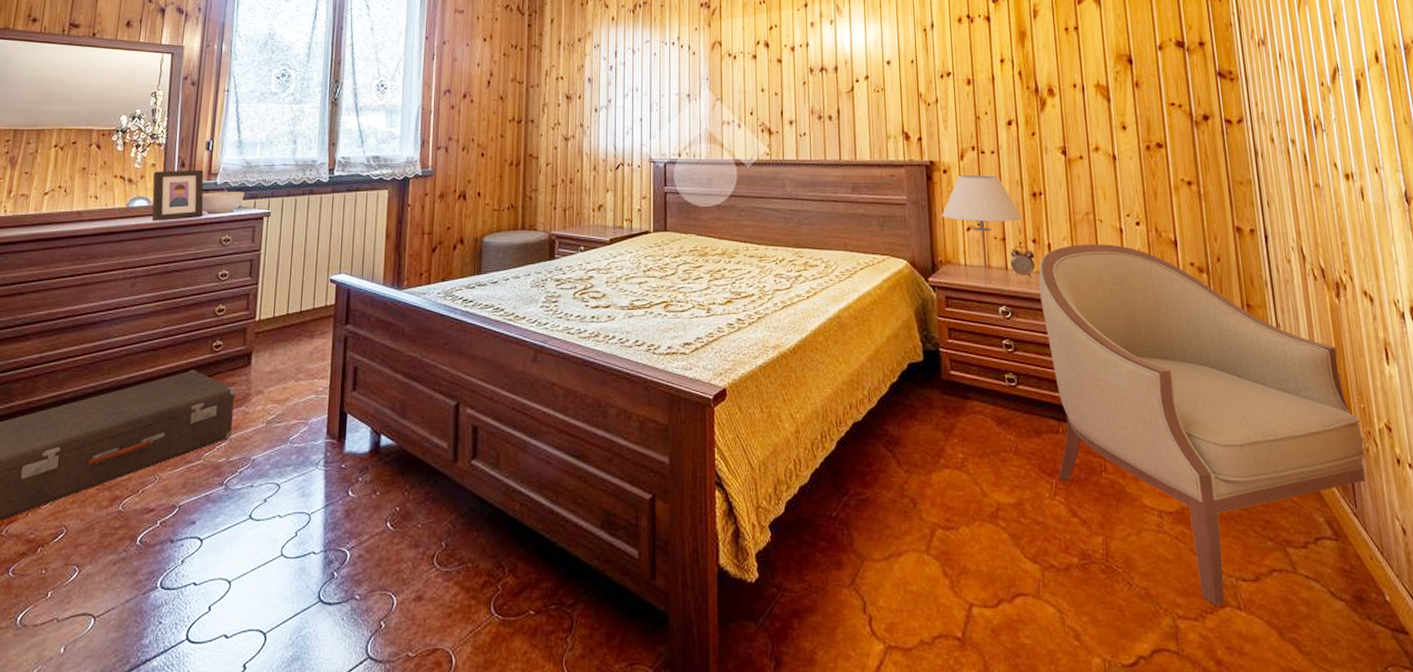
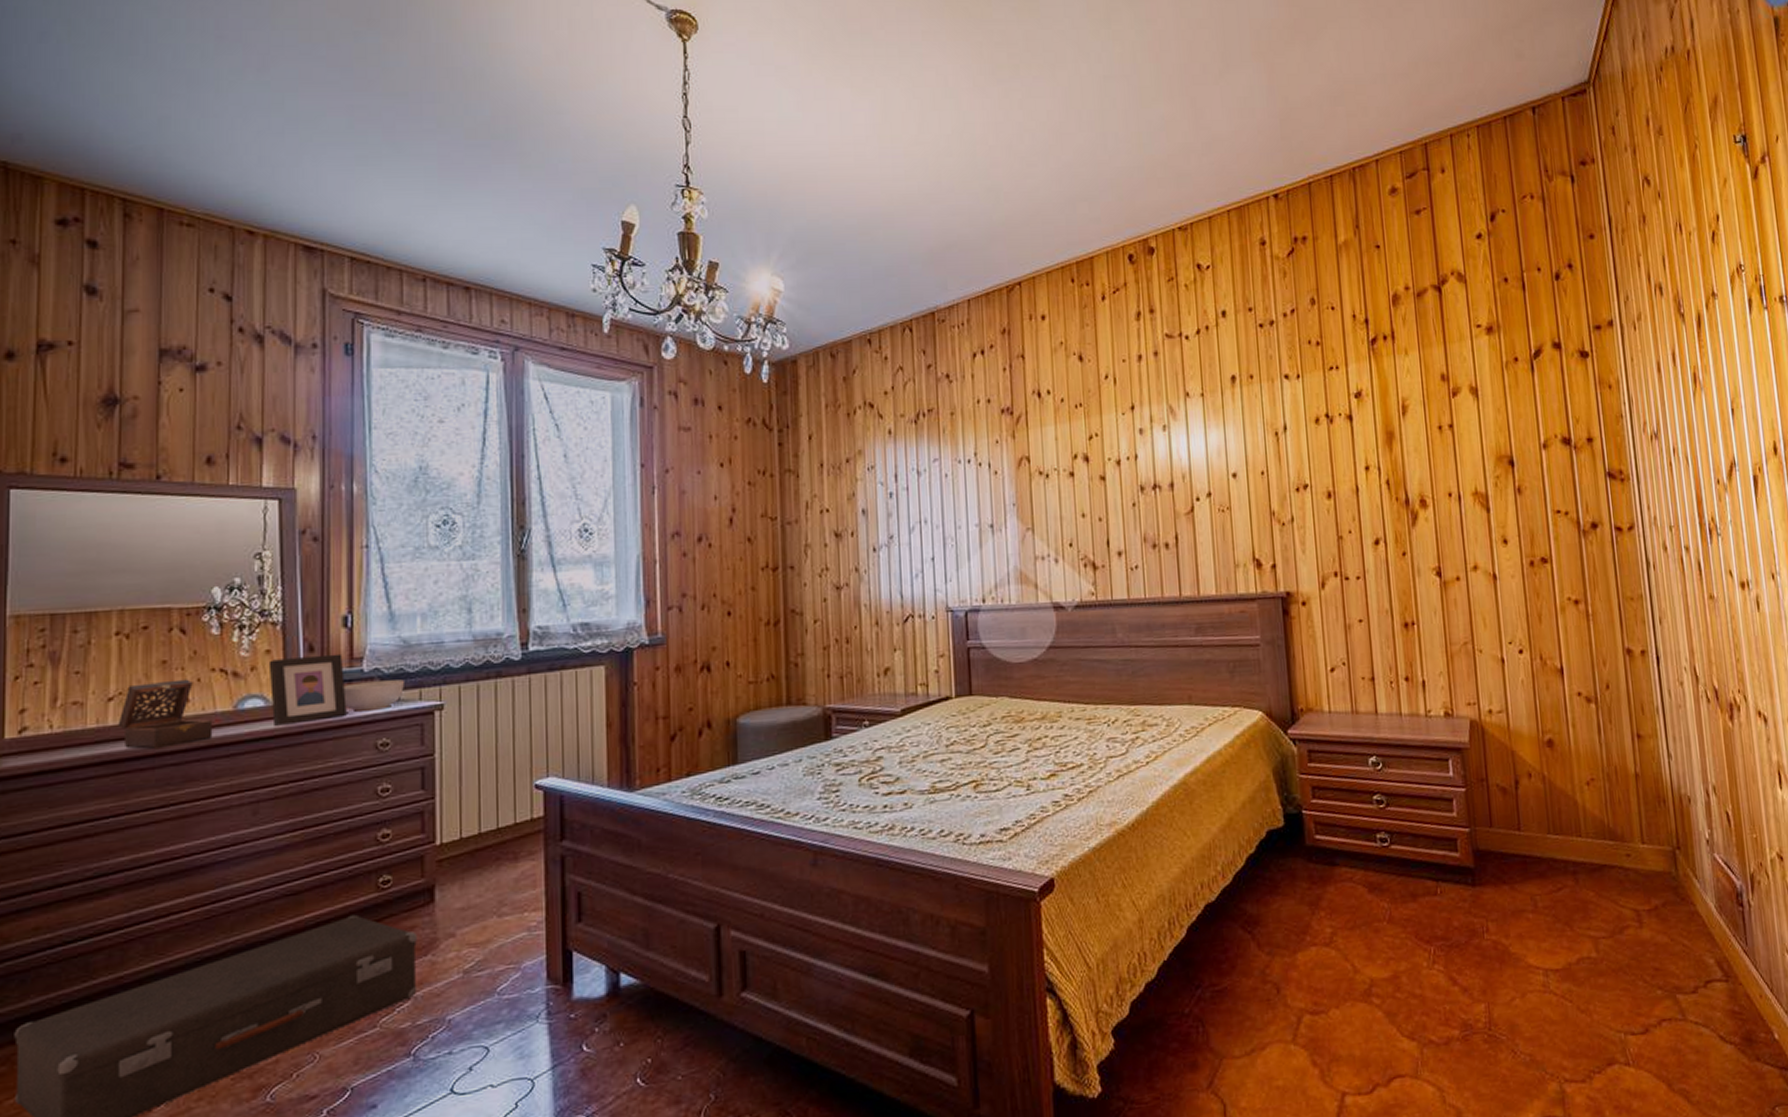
jewelry box: none [48,182,112,233] -> present [118,679,213,750]
table lamp: present [941,175,1023,286] -> none [1300,604,1394,735]
alarm clock: present [1010,246,1036,278] -> none [1380,685,1409,722]
chair: present [1038,244,1366,606] -> none [1412,677,1757,1065]

